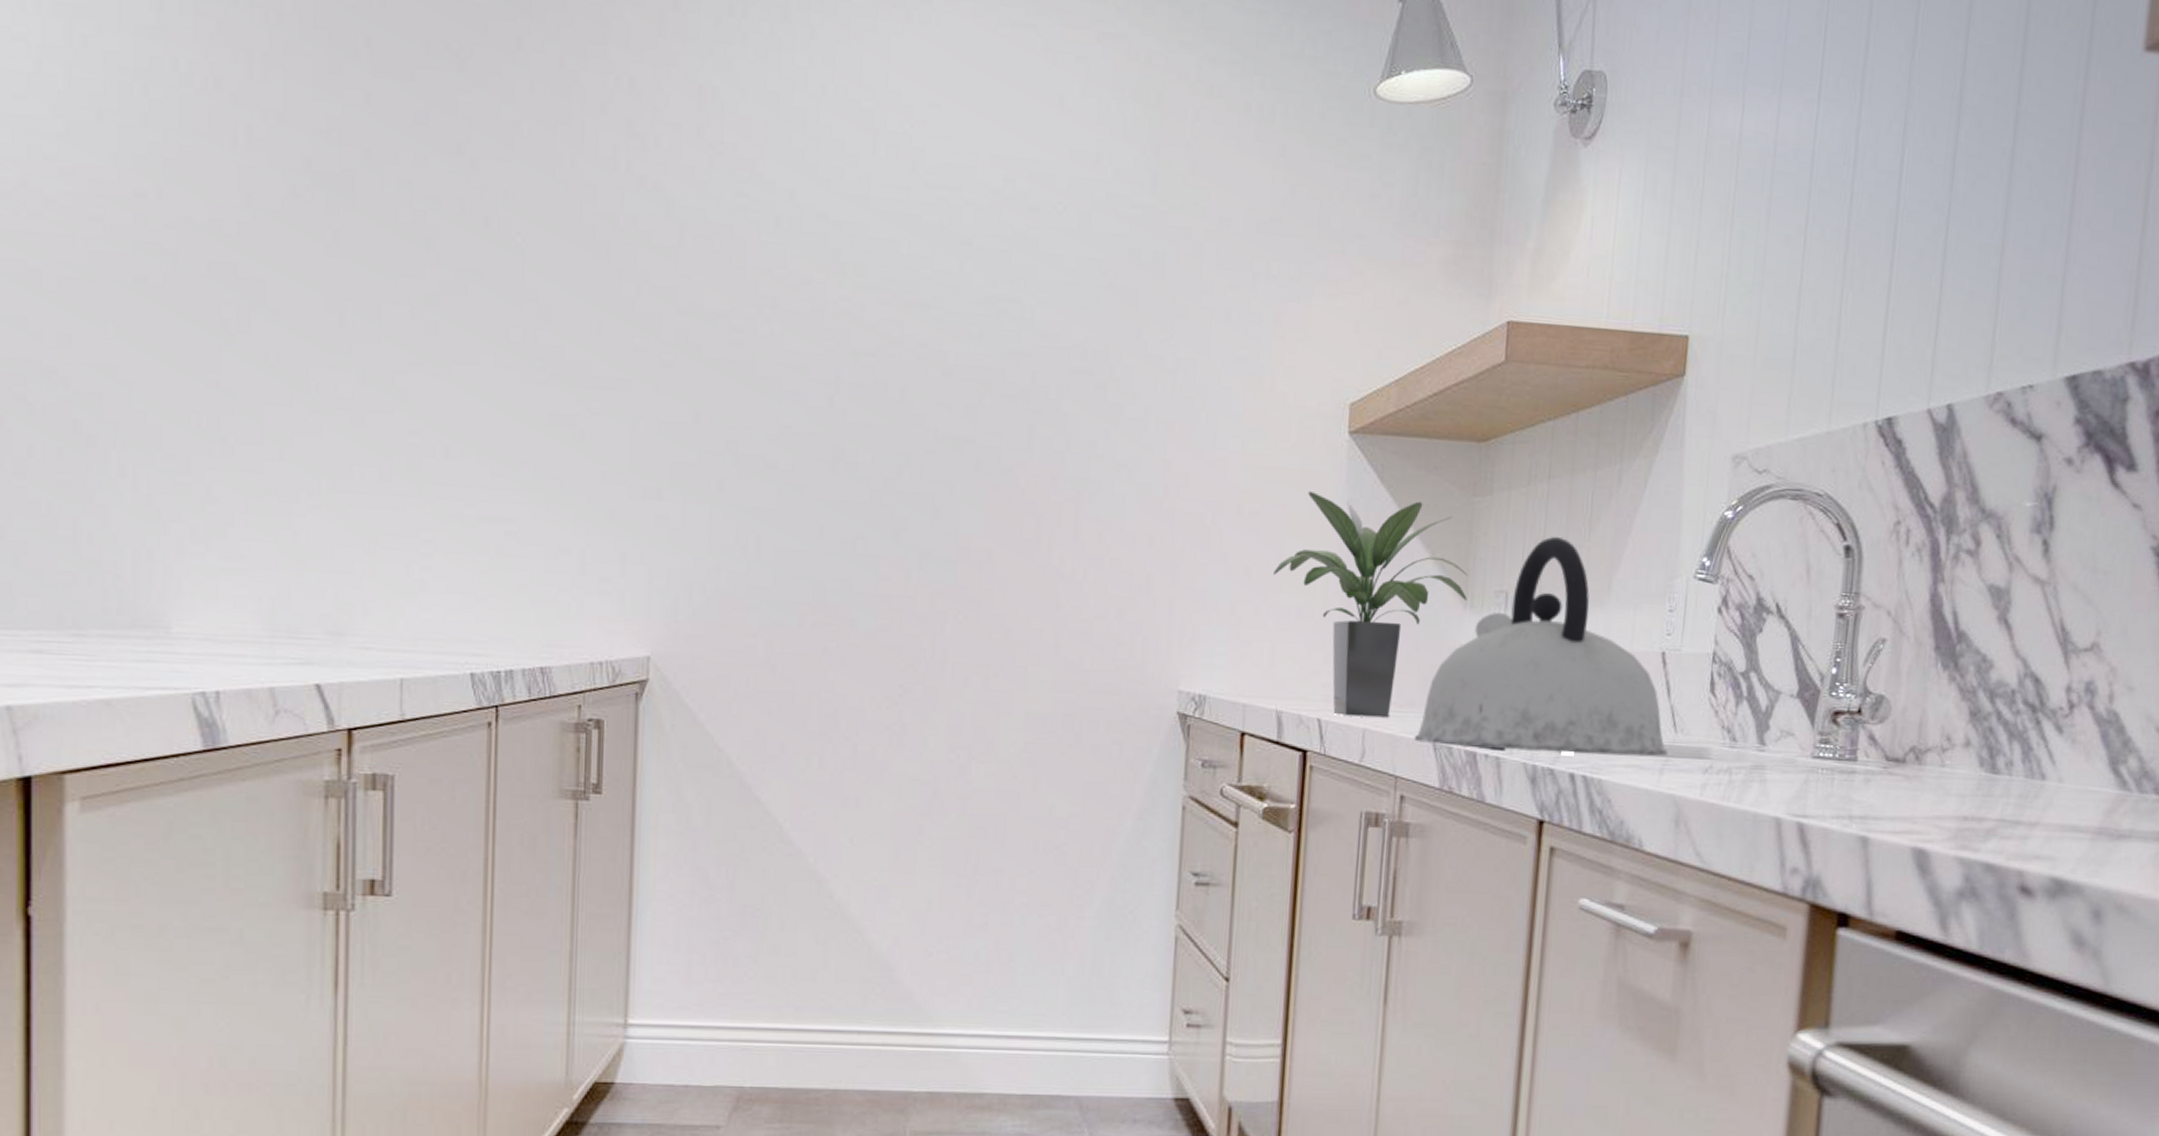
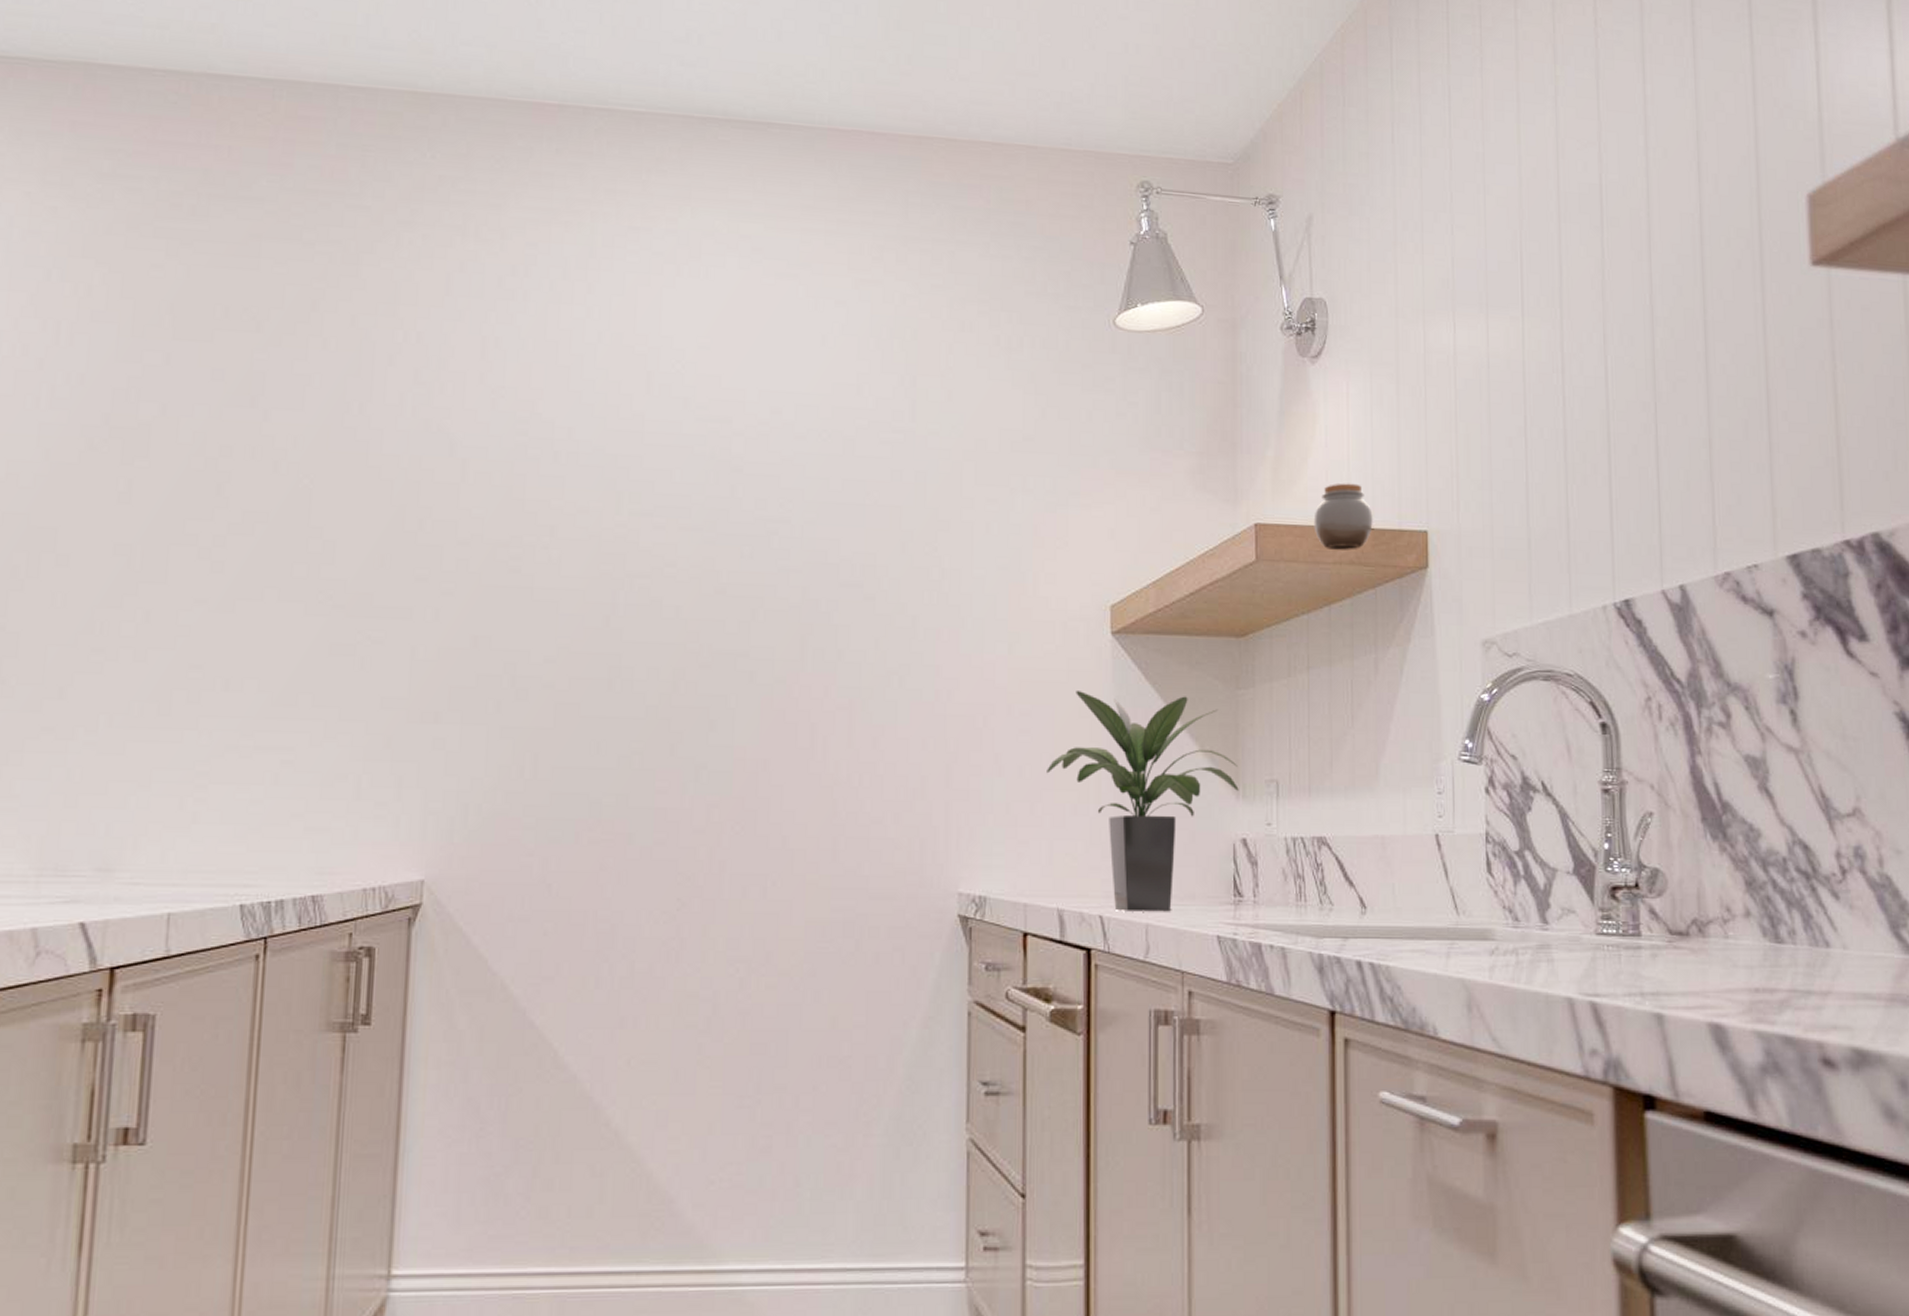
kettle: present [1415,536,1669,757] -> none [1198,724,1453,941]
jar: none [1569,280,1633,355] -> present [1313,483,1373,551]

